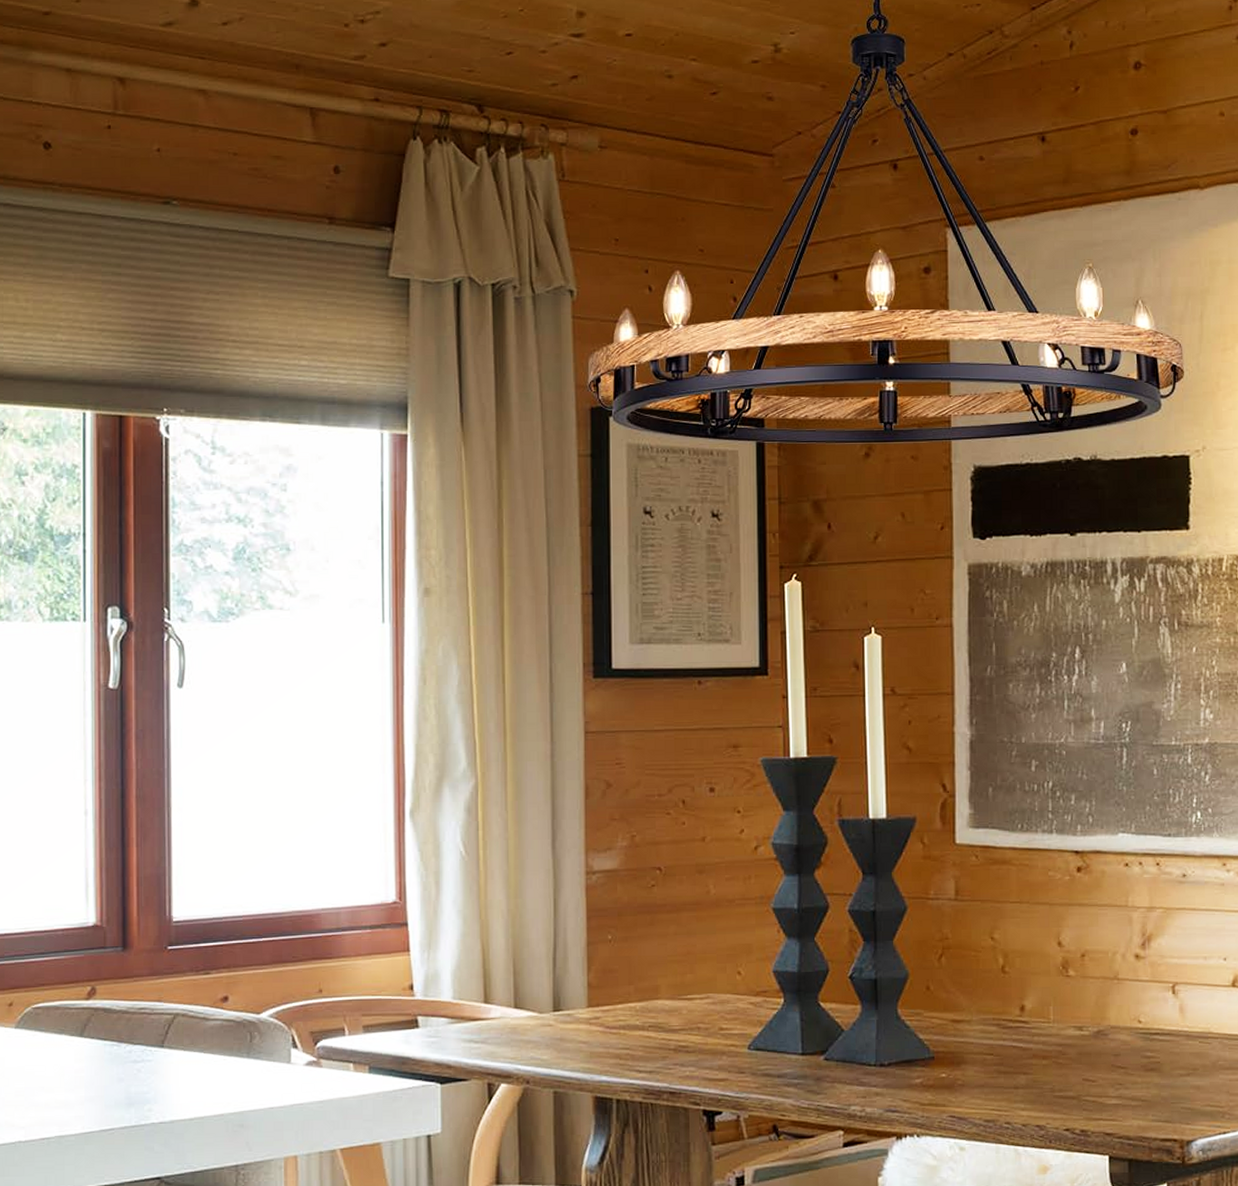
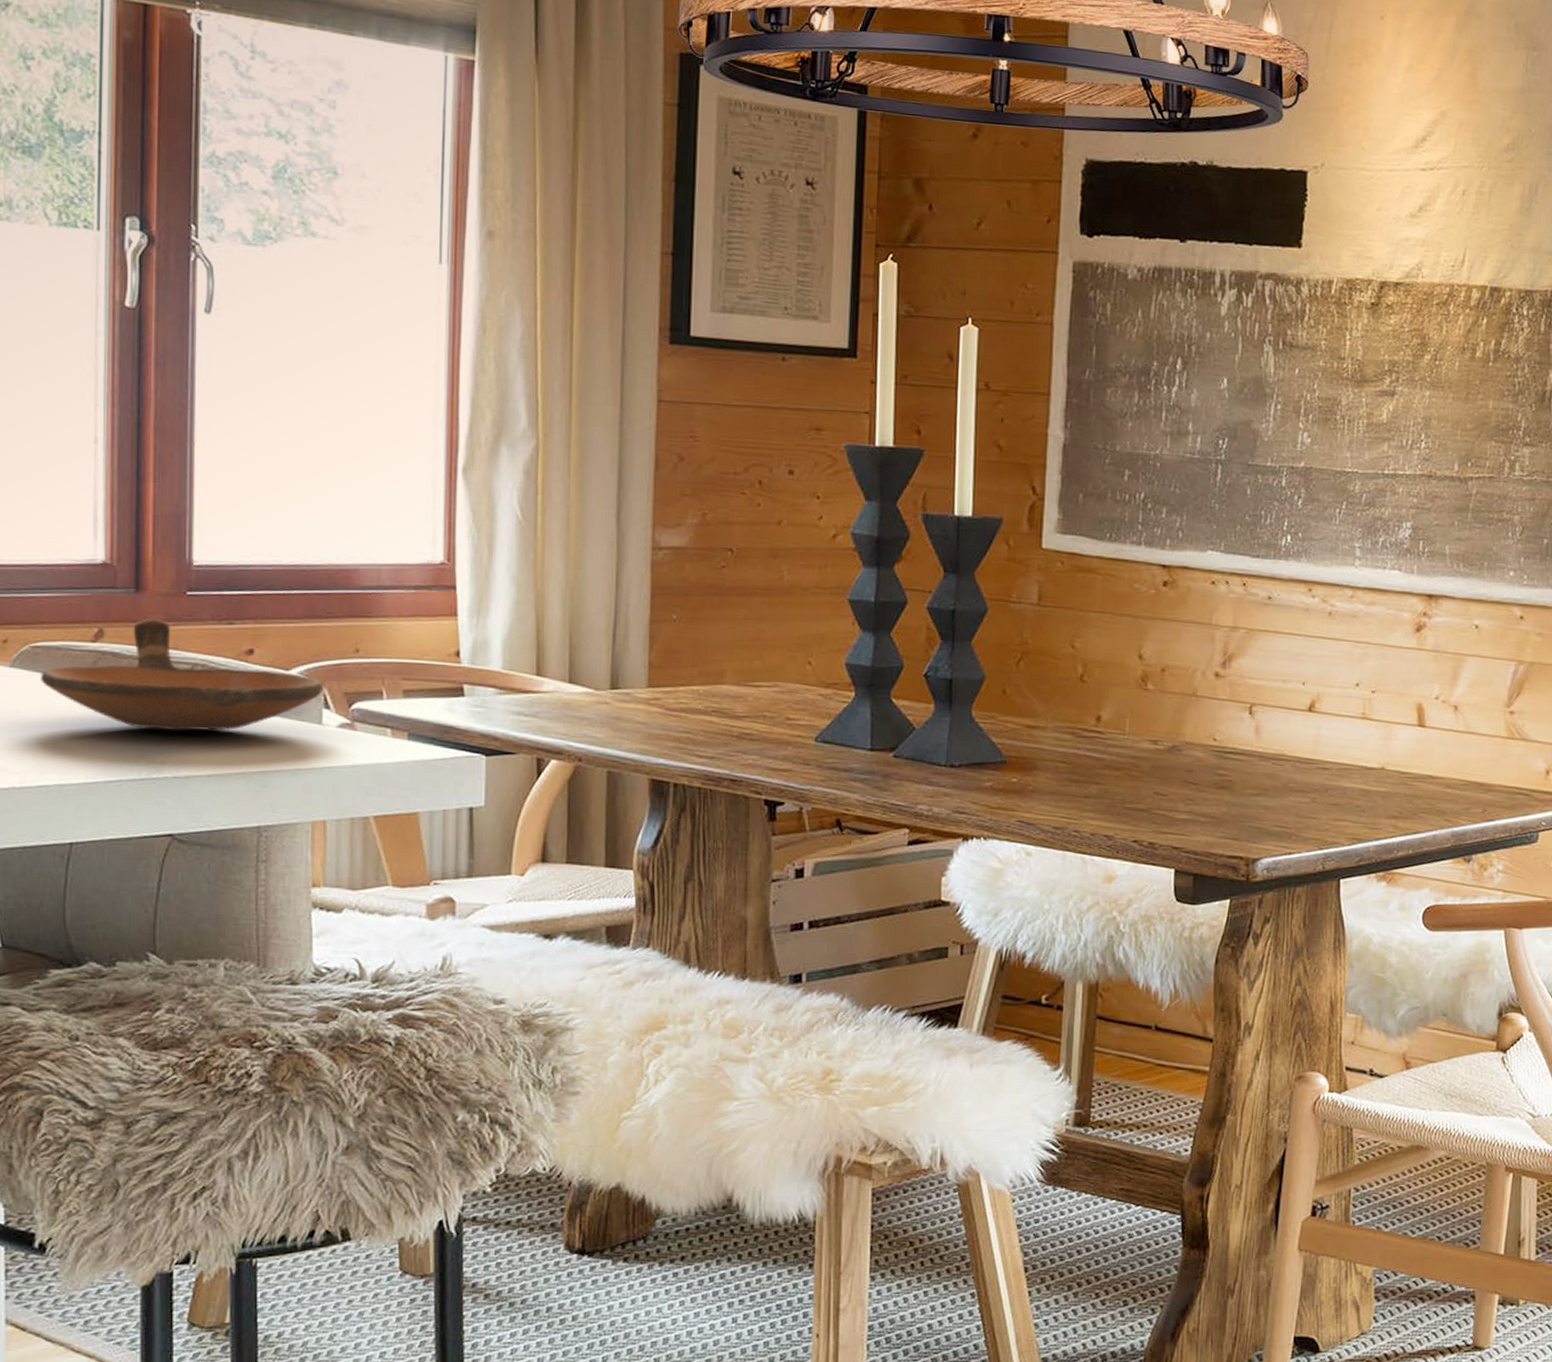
bowl: none [42,973,291,1079] -> present [41,617,324,732]

